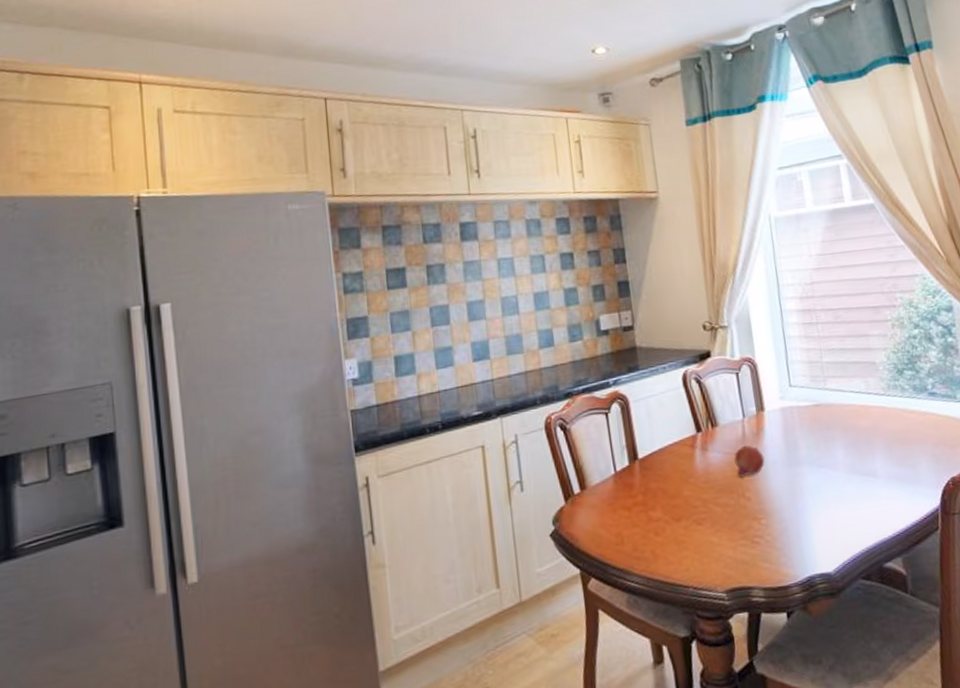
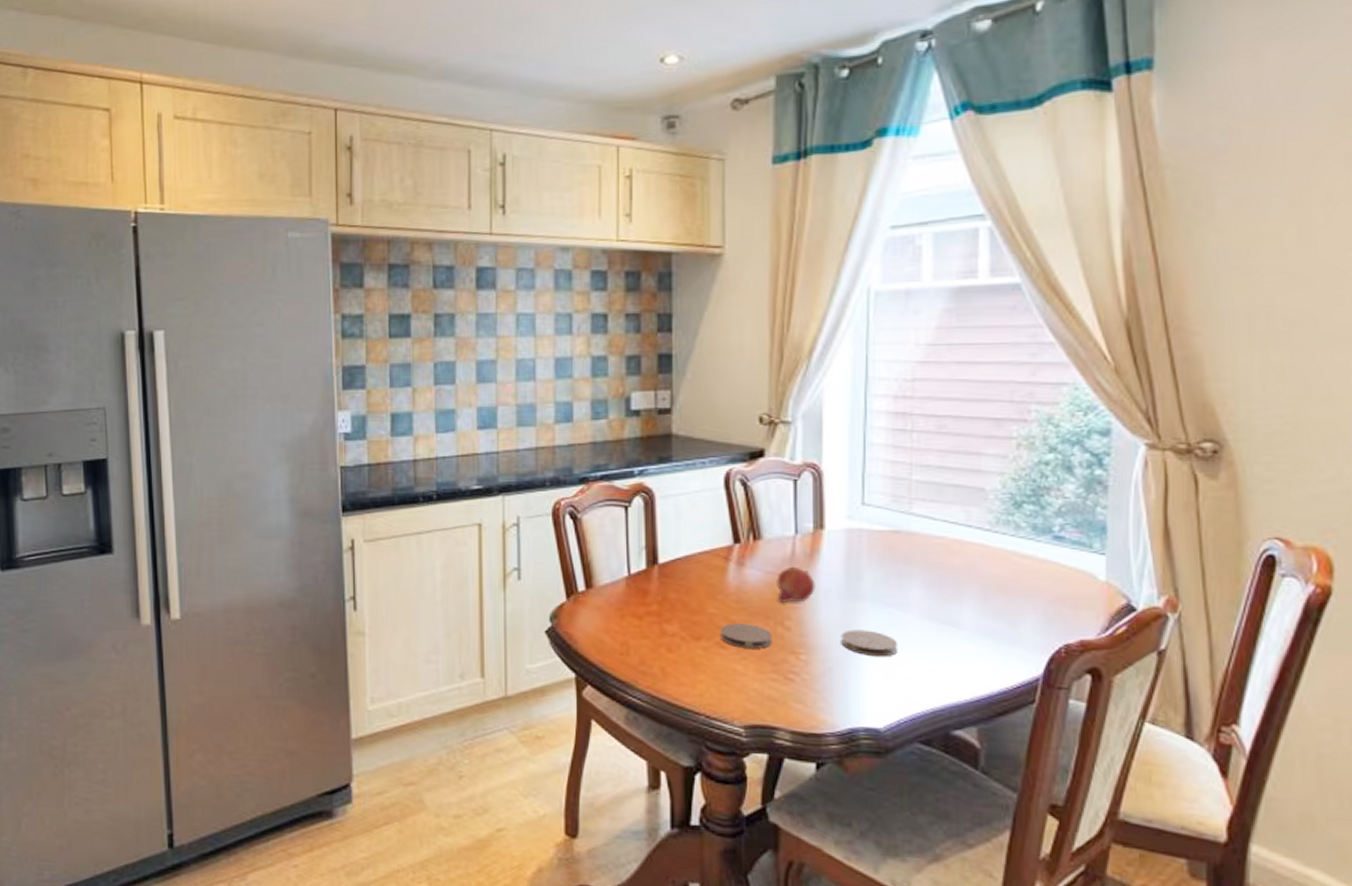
coaster: none [696,499,738,522] -> present [721,623,773,649]
coaster: none [790,489,835,512] -> present [841,629,898,657]

